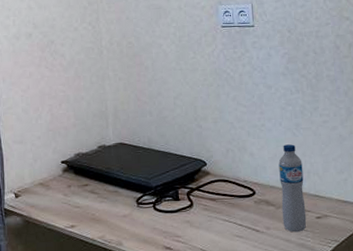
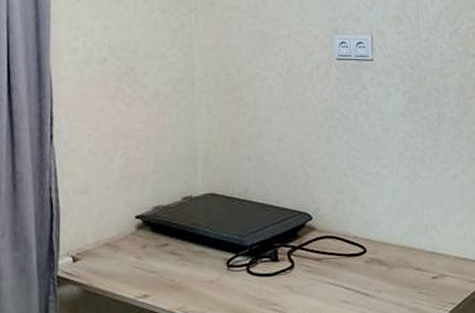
water bottle: present [278,144,307,233] -> none [393,194,422,295]

